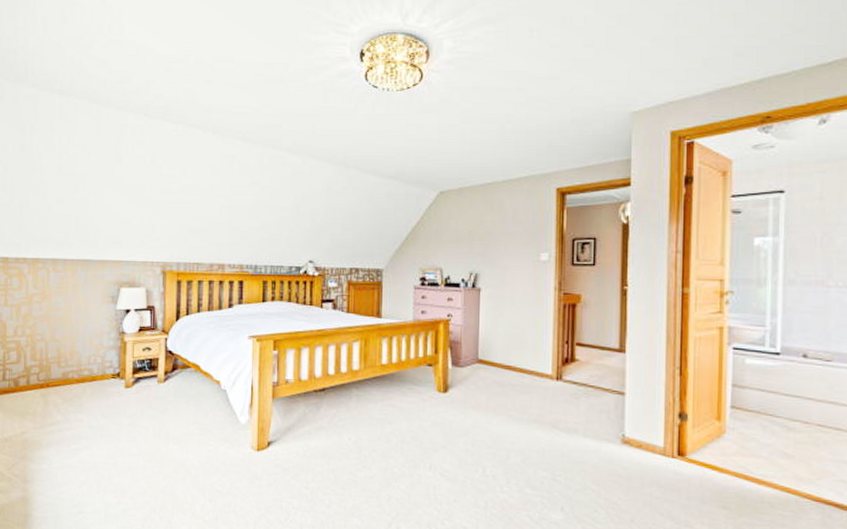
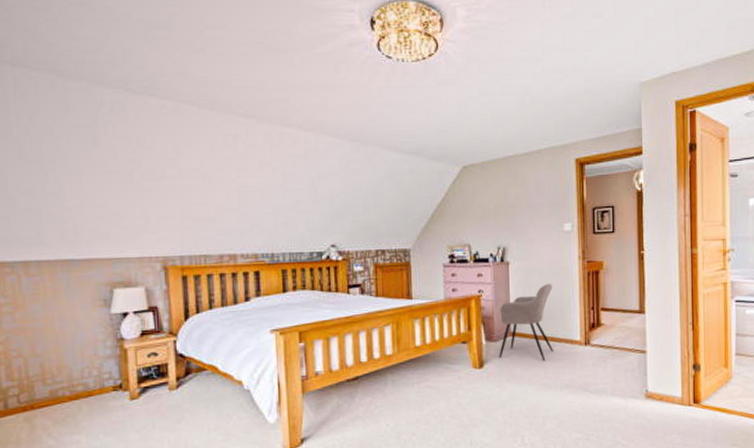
armchair: none [464,312,525,393] -> present [499,283,553,362]

